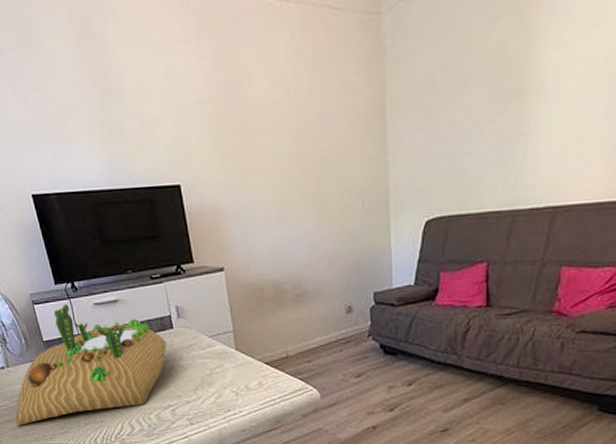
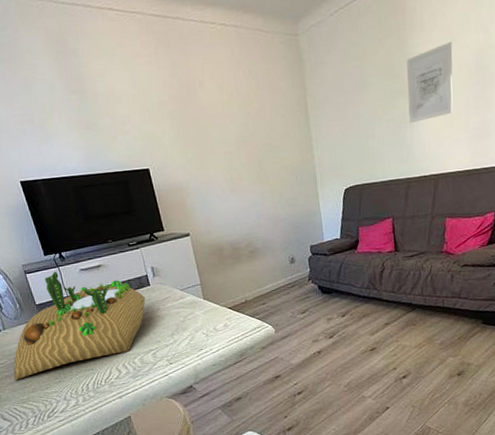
wall art: none [523,21,597,137] -> present [406,41,453,124]

